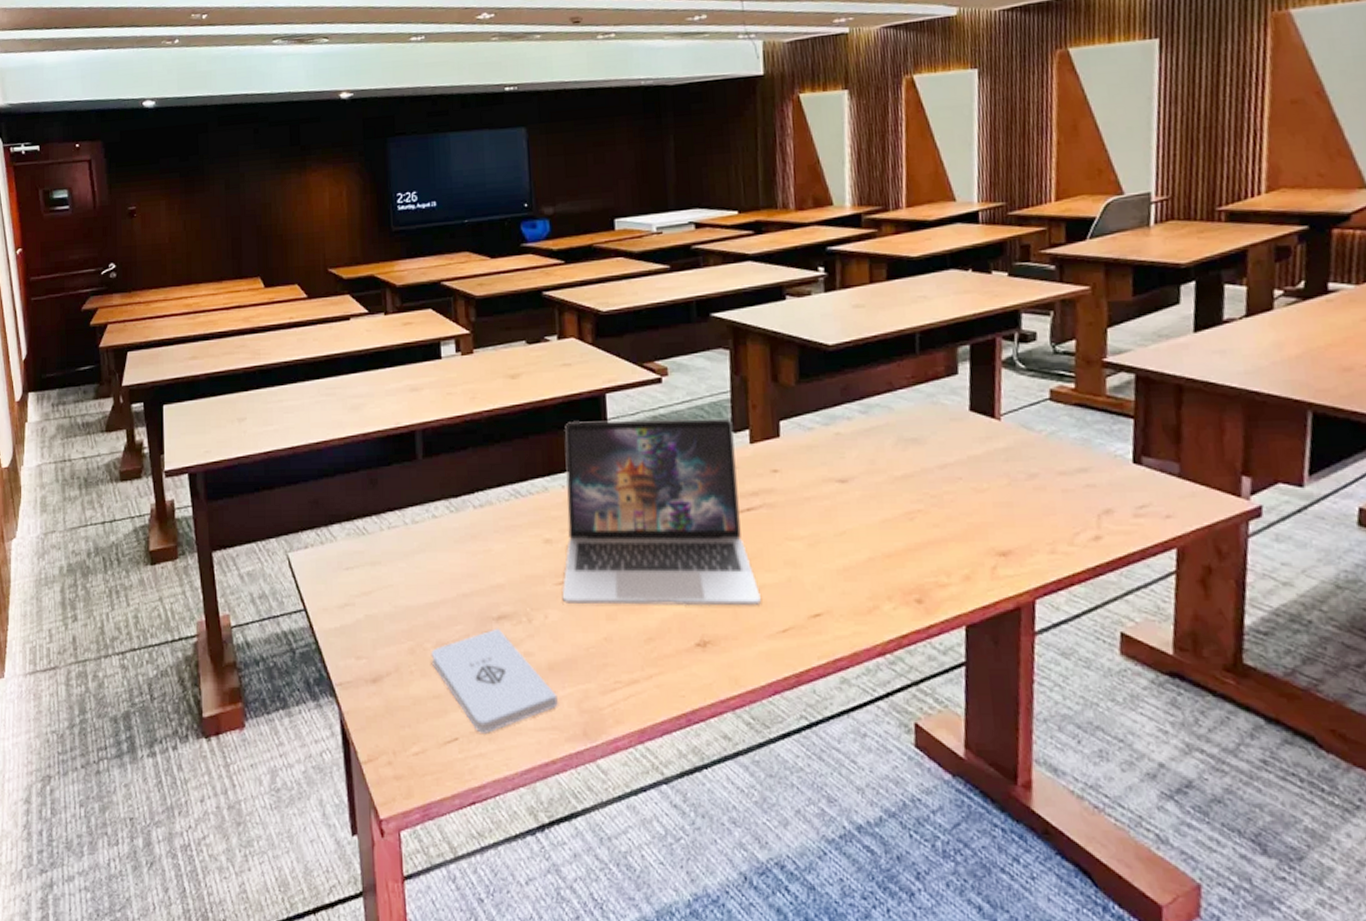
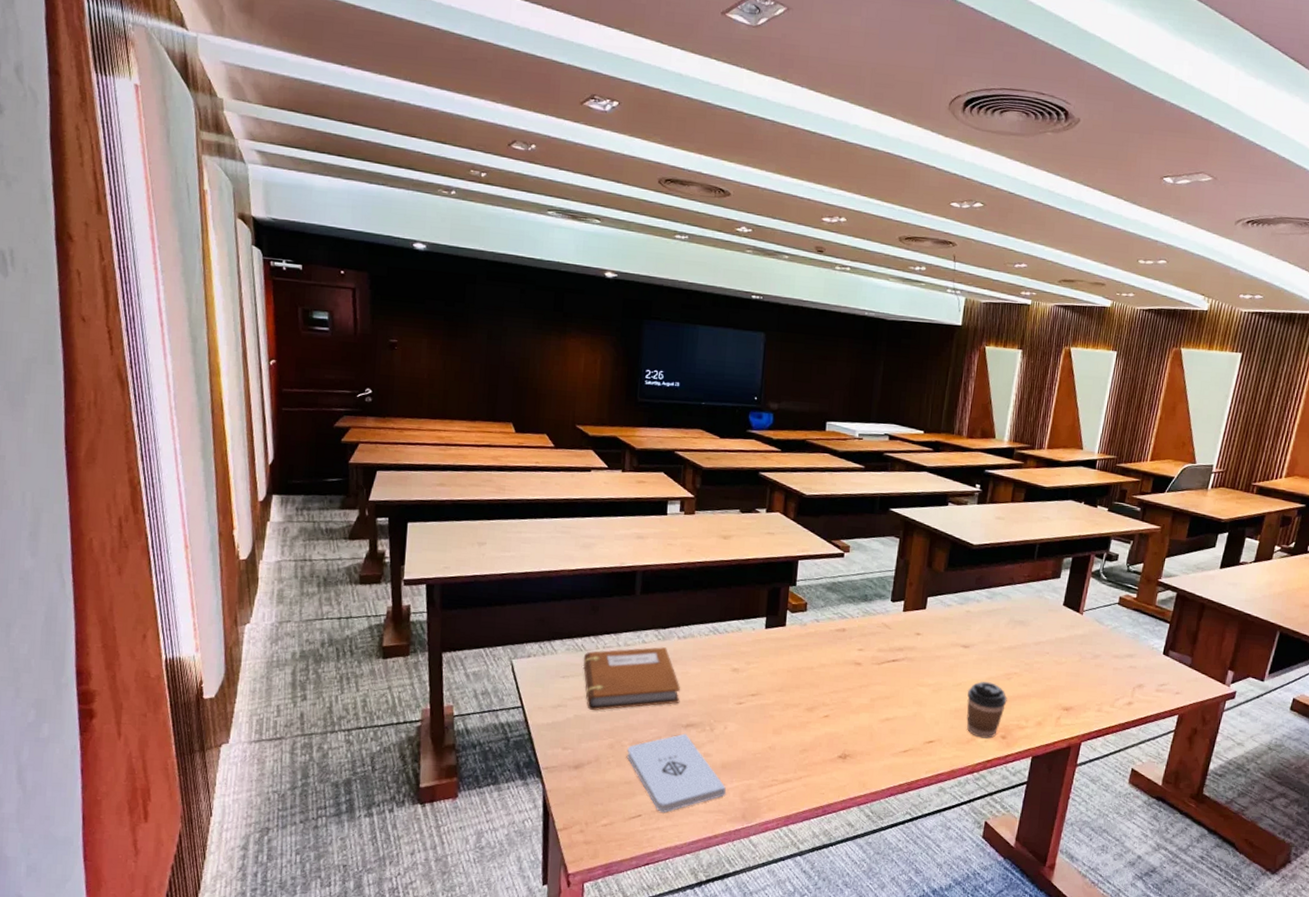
notebook: none [367,521,486,607] -> present [583,647,681,710]
laptop: present [562,418,761,607] -> none [740,578,892,731]
coffee cup: none [857,526,915,605] -> present [966,681,1008,739]

